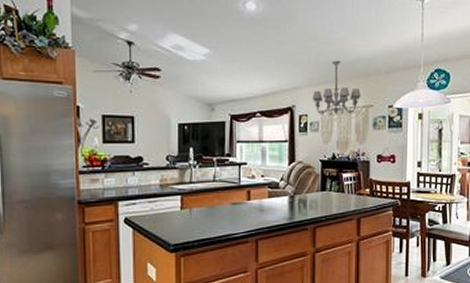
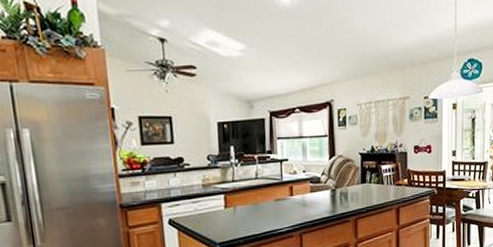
chandelier: present [312,60,361,115] -> none [350,52,397,108]

